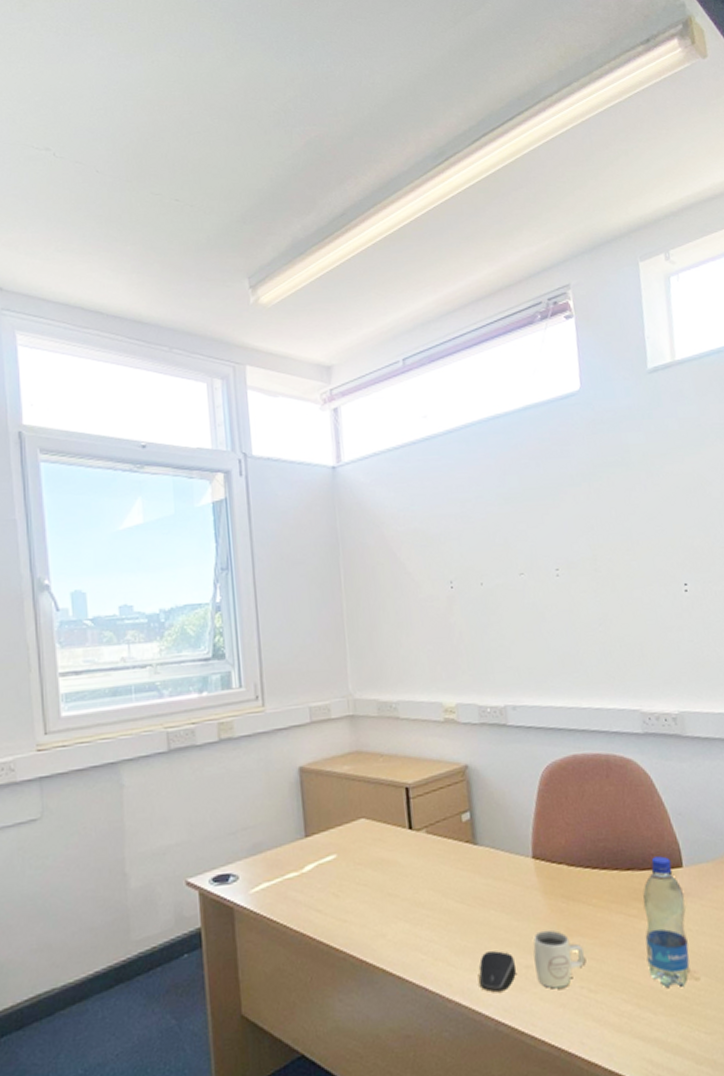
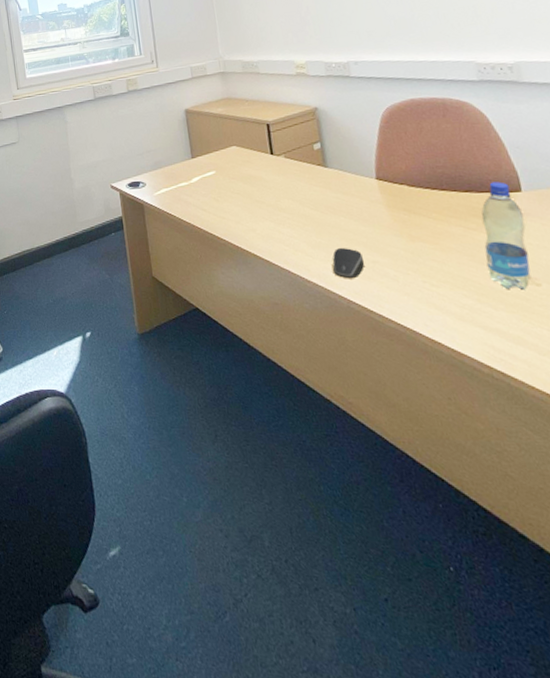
mug: present [533,930,585,989] -> none [379,235,427,281]

